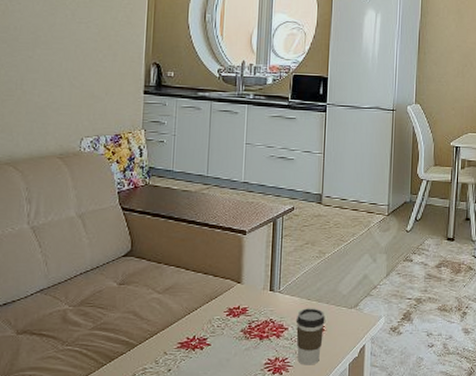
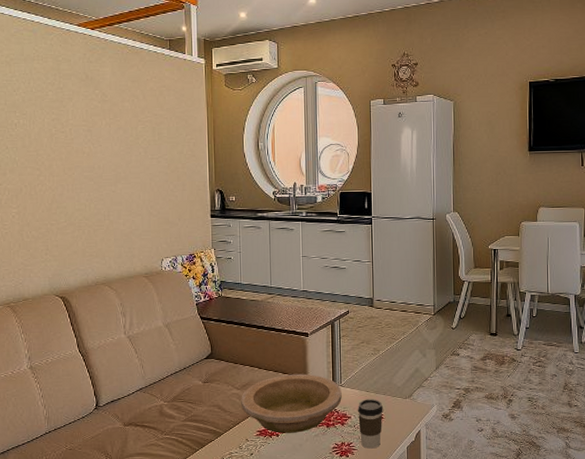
bowl: none [161,277,280,346] -> present [241,374,342,433]

